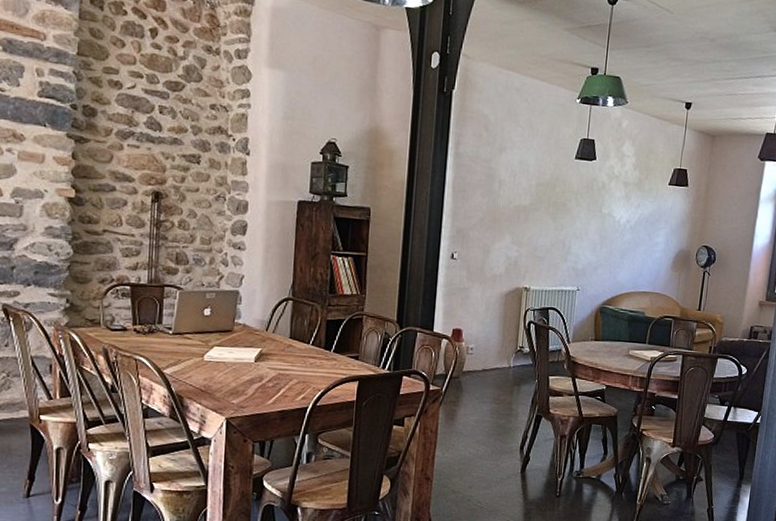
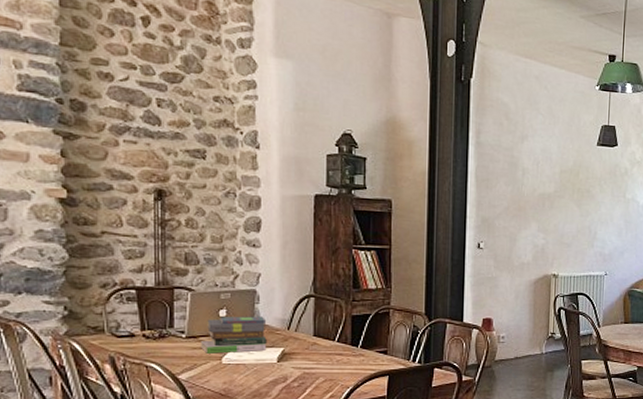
books: none [184,315,246,351] -> present [200,316,267,354]

